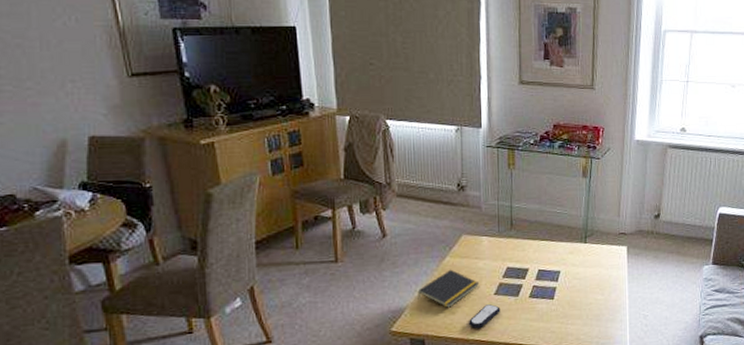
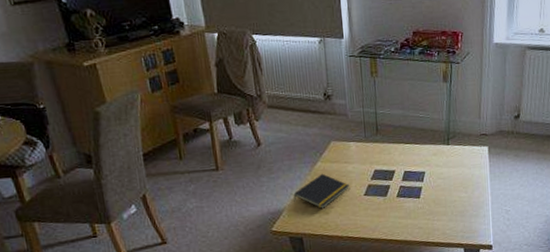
remote control: present [469,304,501,329] -> none [342,204,371,227]

